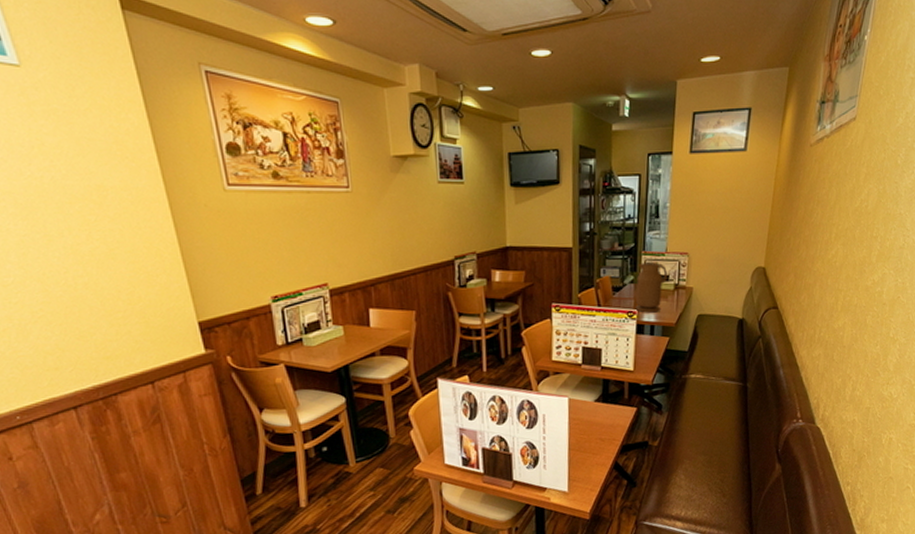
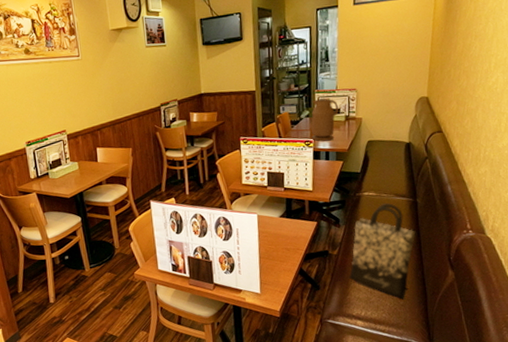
shopping bag: none [670,387,744,496] -> present [349,203,416,299]

